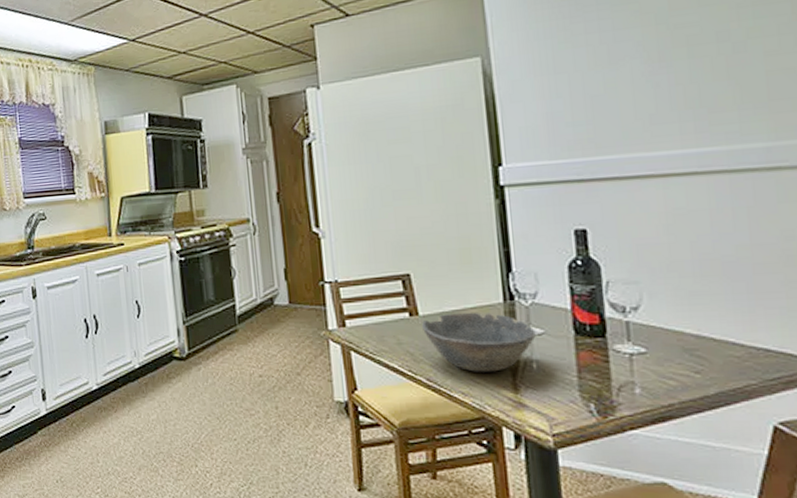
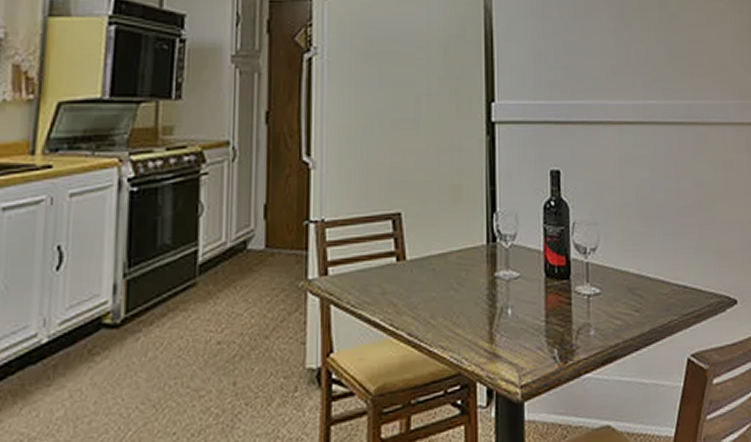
bowl: present [422,312,536,372] -> none [409,255,513,322]

